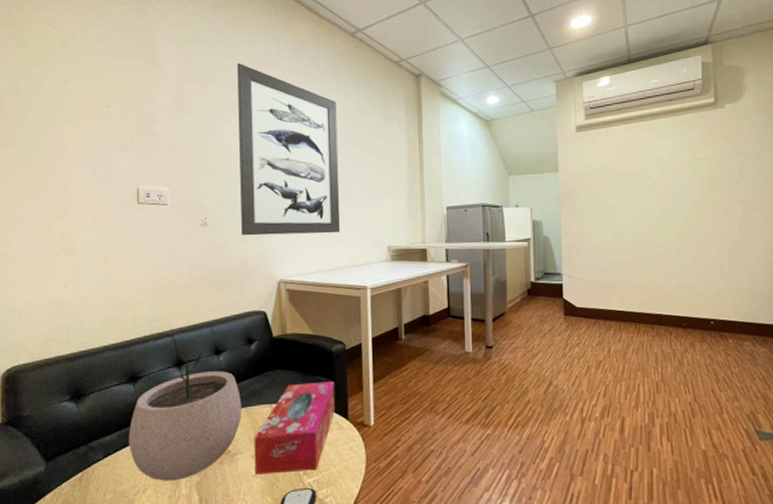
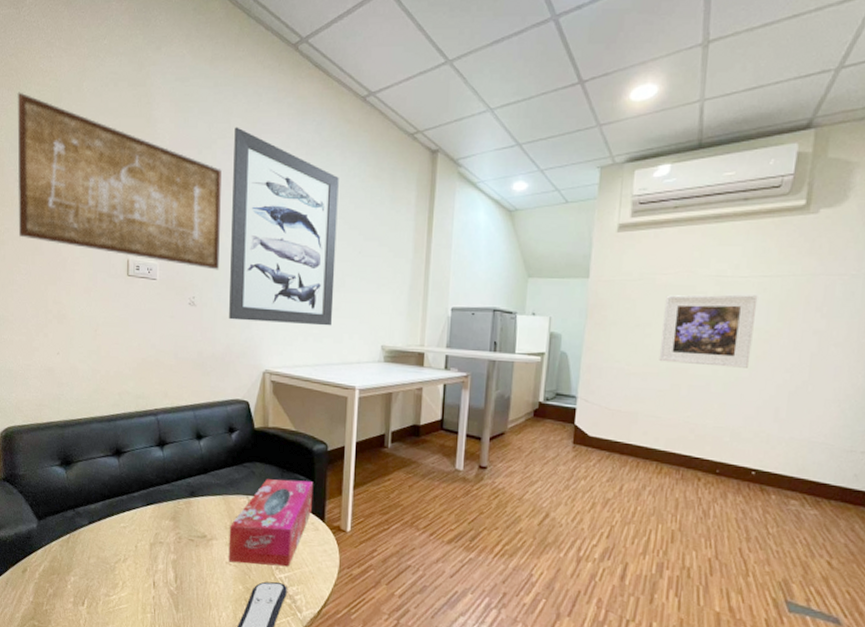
wall art: none [20,40,229,191] -> present [17,92,222,270]
plant pot: present [128,353,242,481] -> none [111,434,220,556]
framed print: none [621,175,694,237] -> present [659,294,758,368]

